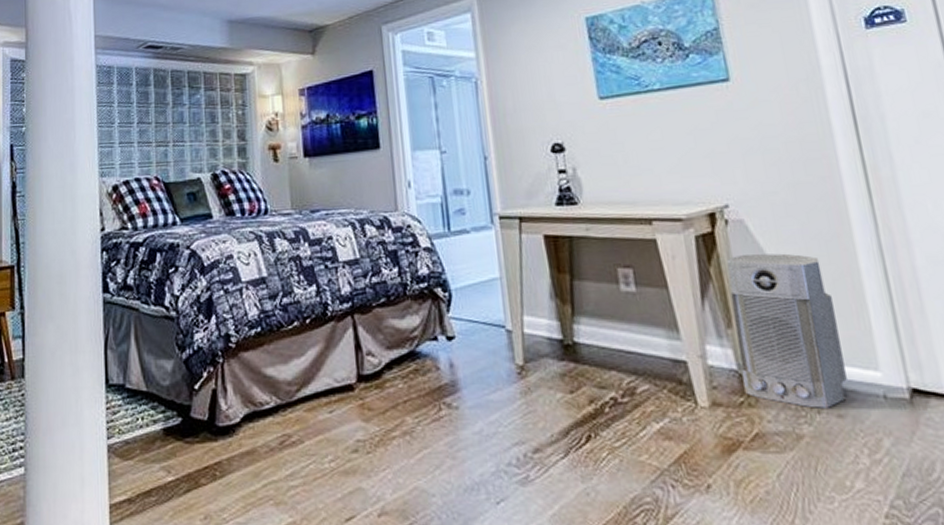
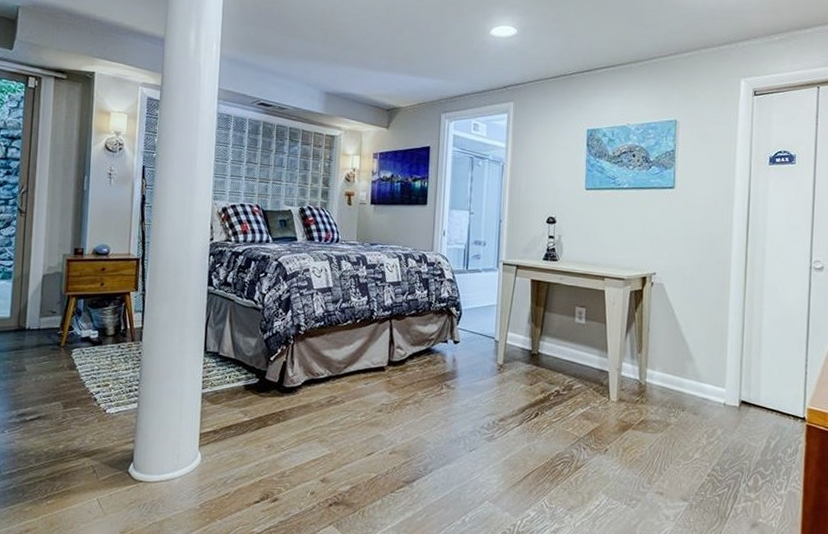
air purifier: present [726,253,847,408] -> none [640,307,707,408]

